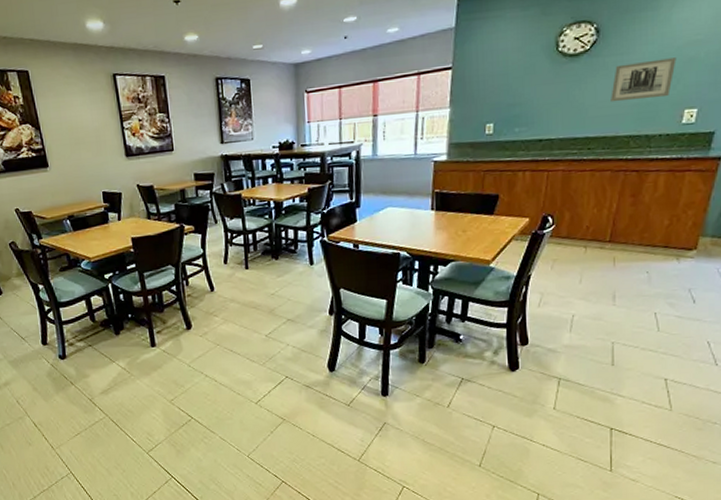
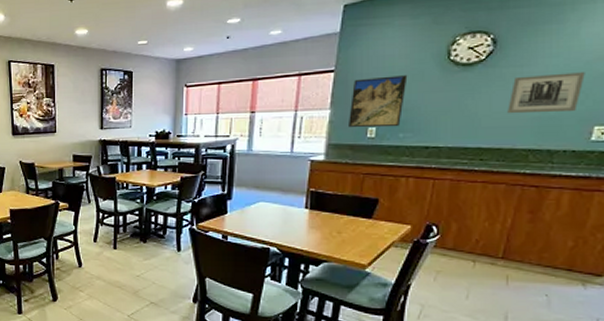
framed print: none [467,69,521,125] -> present [349,75,408,128]

